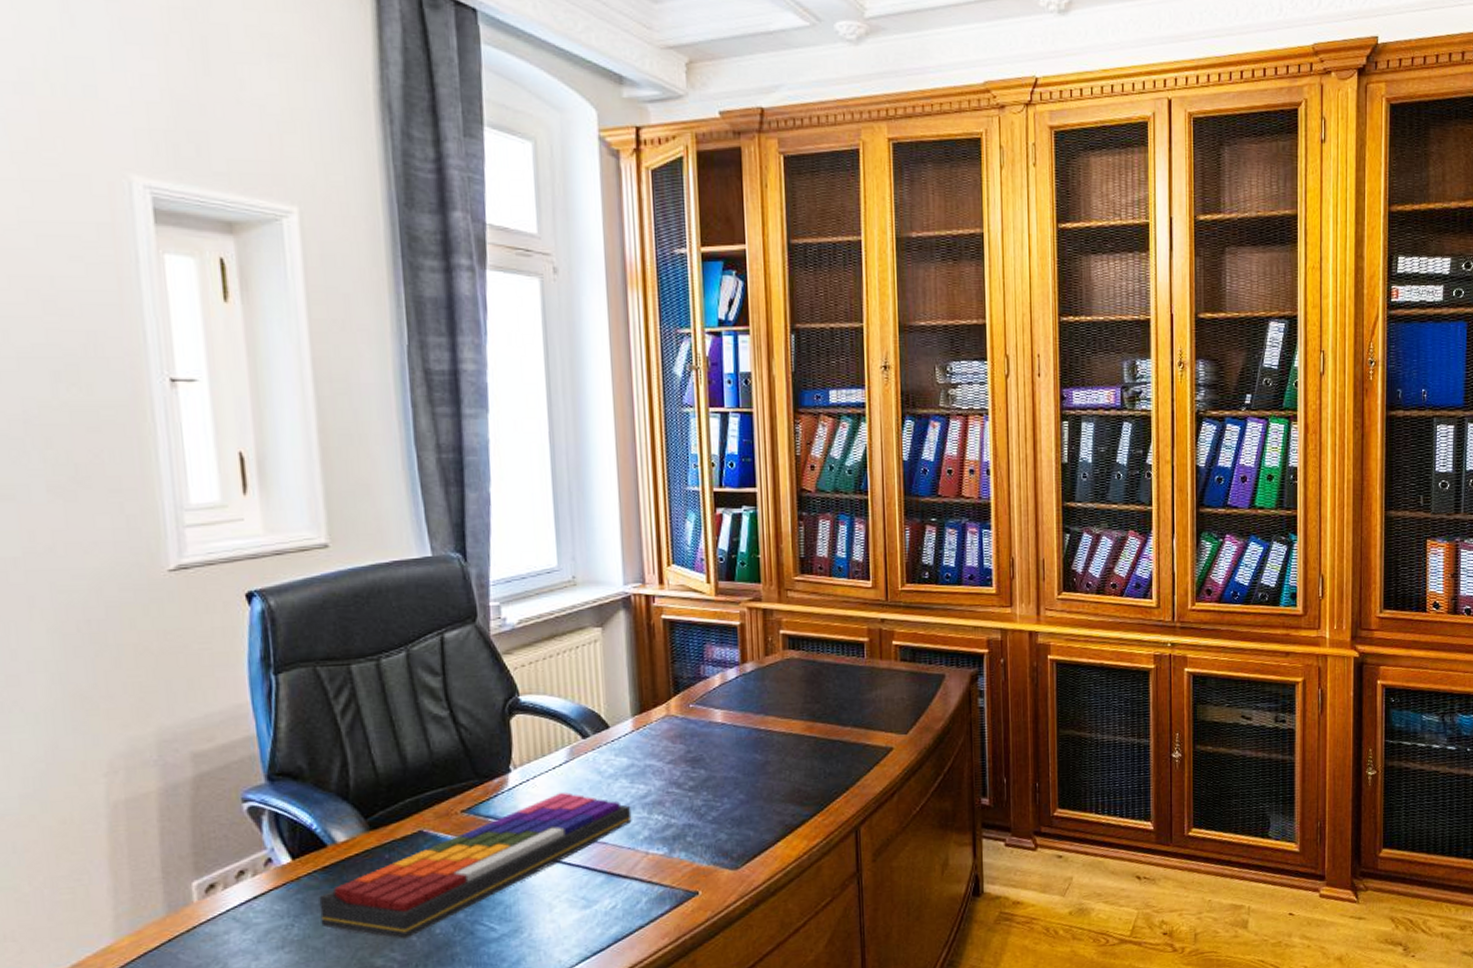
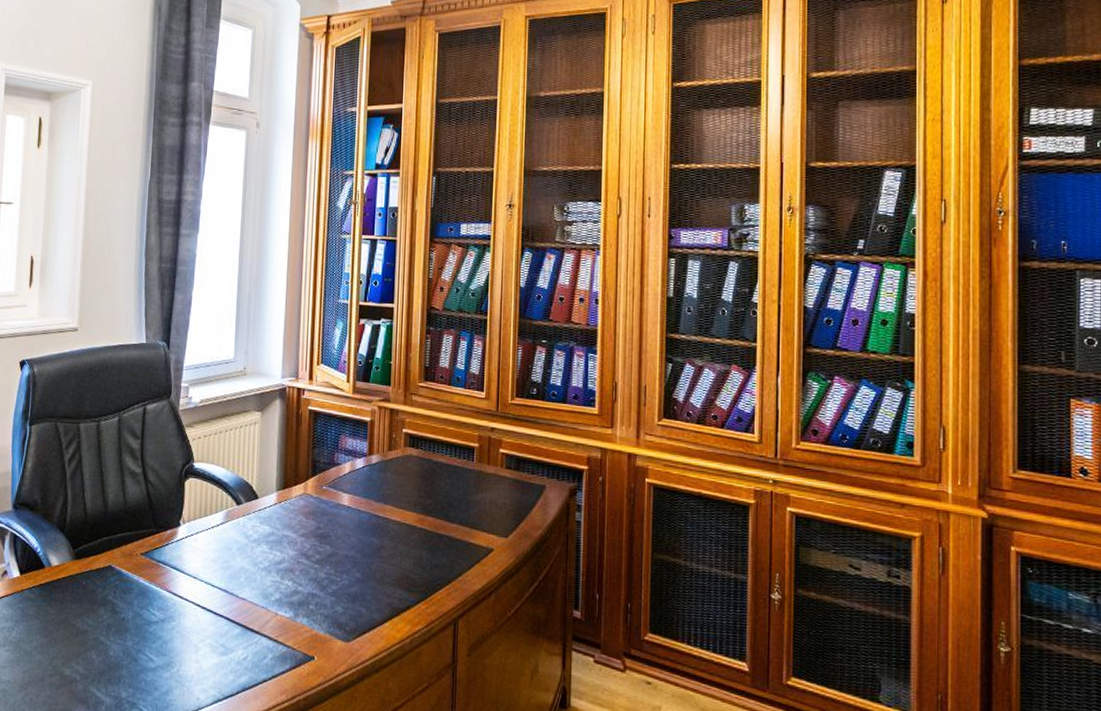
computer keyboard: present [319,792,632,939] -> none [32,550,268,656]

